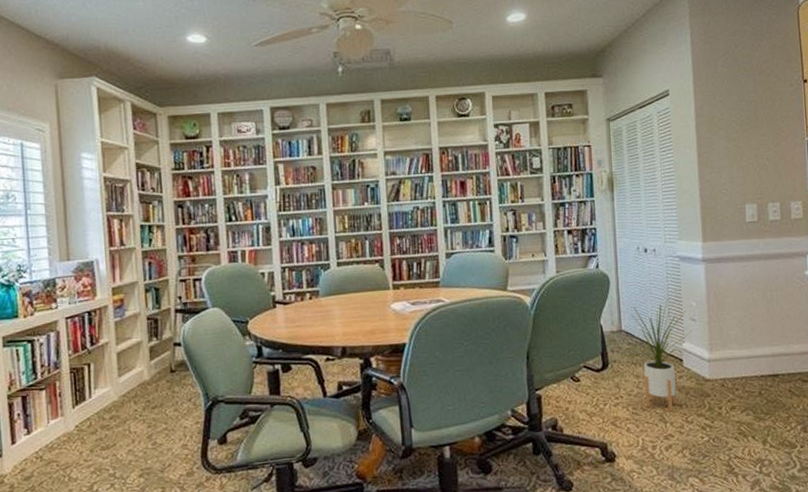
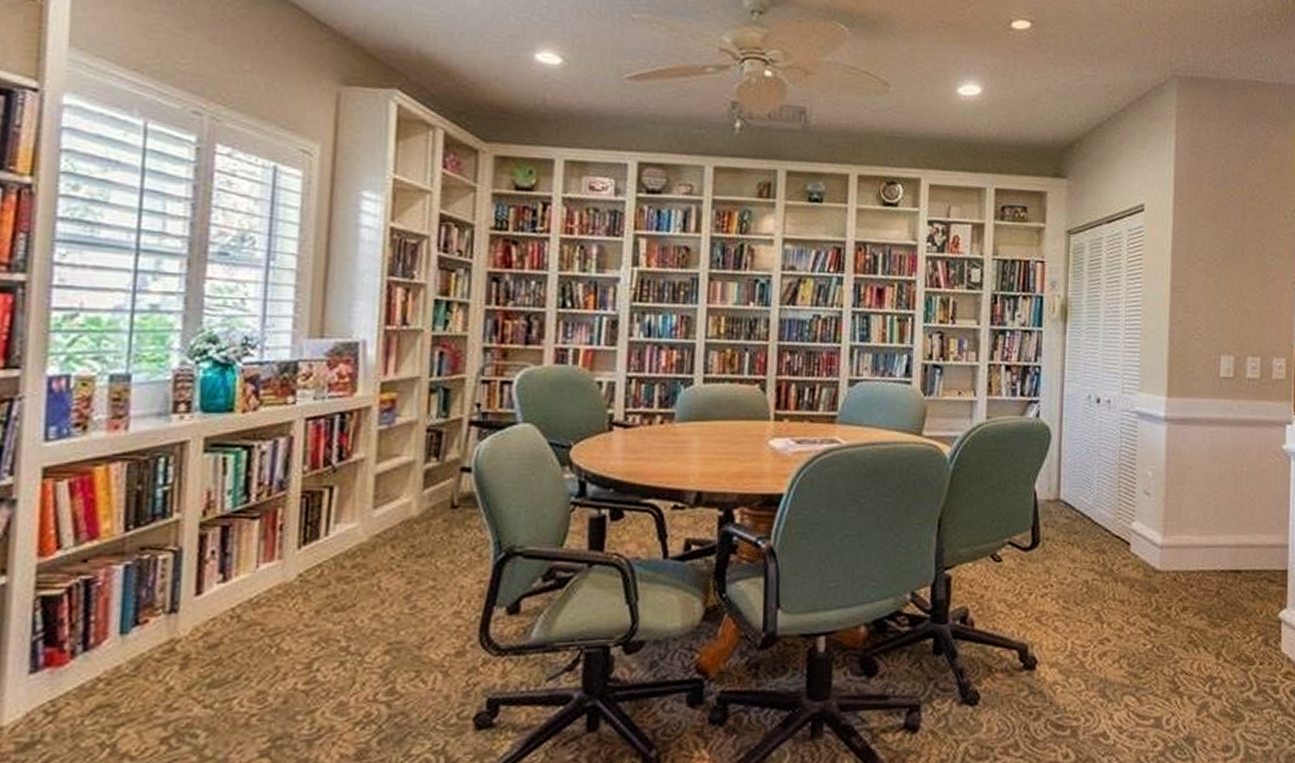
house plant: present [628,300,693,411] -> none [1065,465,1145,608]

